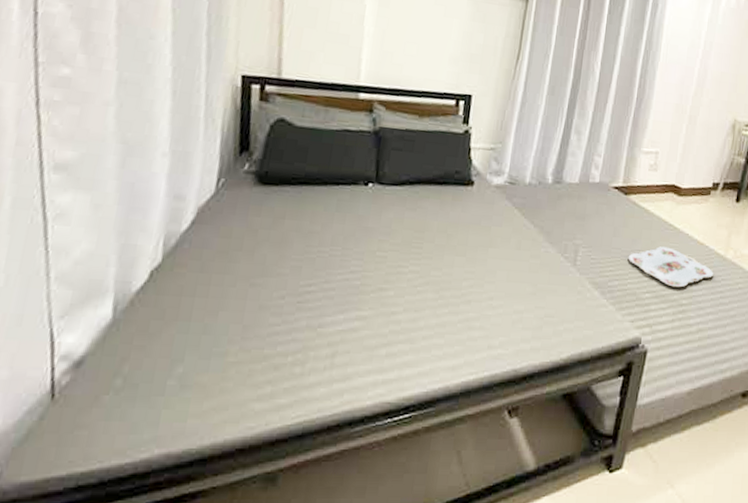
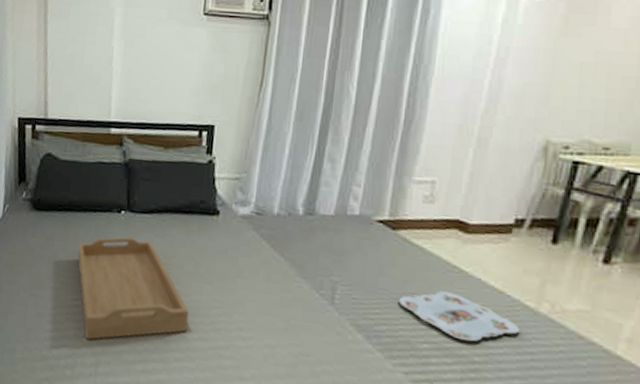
serving tray: none [313,211,440,329] -> present [77,237,189,340]

